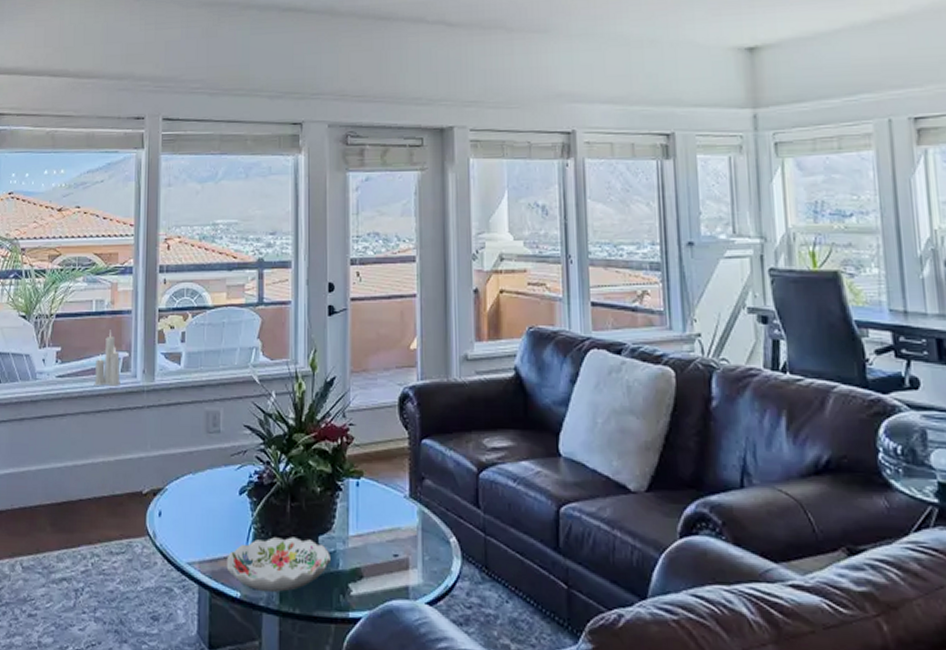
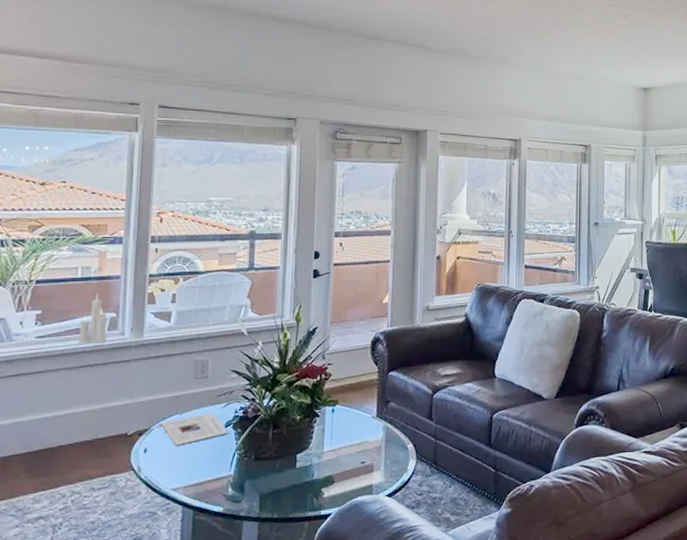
magazine: none [168,475,244,512] -> present [154,413,229,446]
decorative bowl: present [226,537,331,592] -> none [210,457,307,504]

